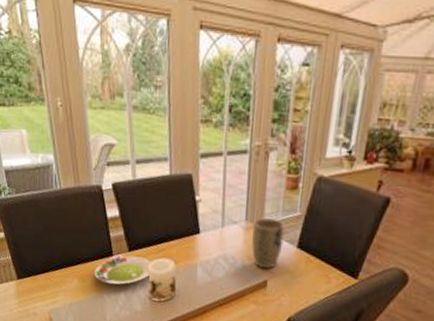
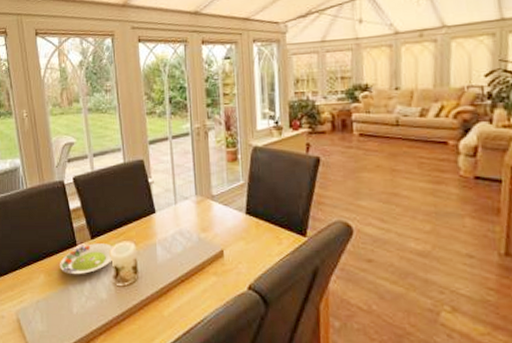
plant pot: present [251,218,285,270] -> none [203,190,233,239]

